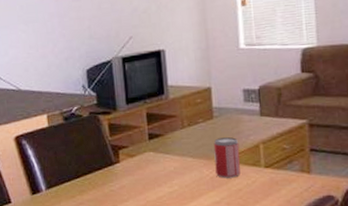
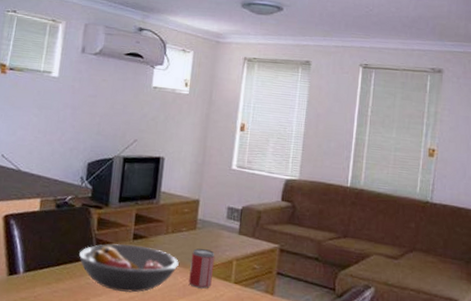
fruit bowl: none [96,145,202,194] -> present [78,244,179,293]

